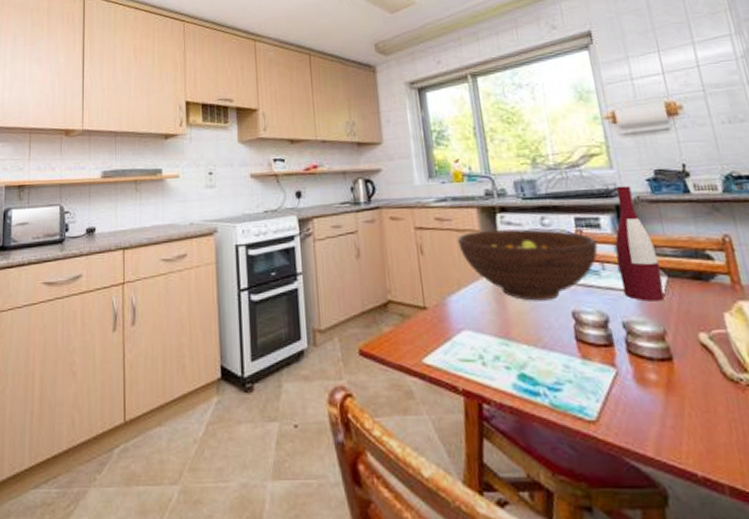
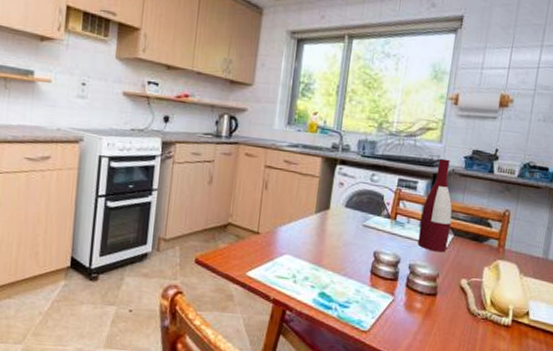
fruit bowl: present [457,229,598,301] -> none [298,177,410,241]

